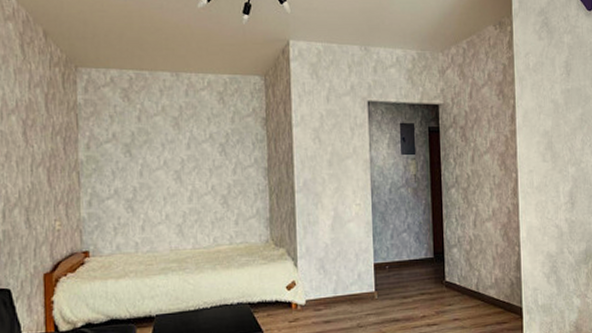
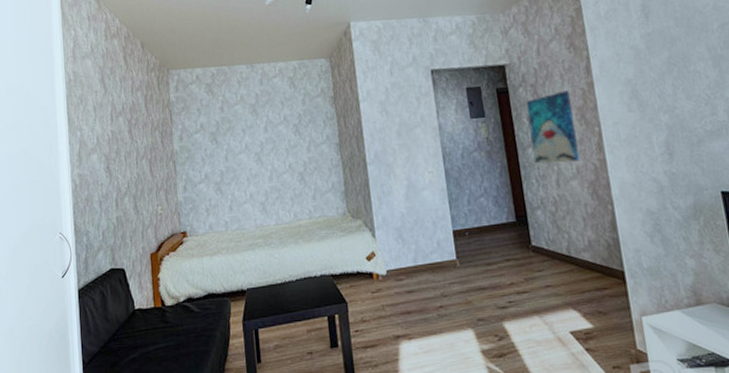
wall art: none [454,136,496,205] -> present [525,90,580,164]

